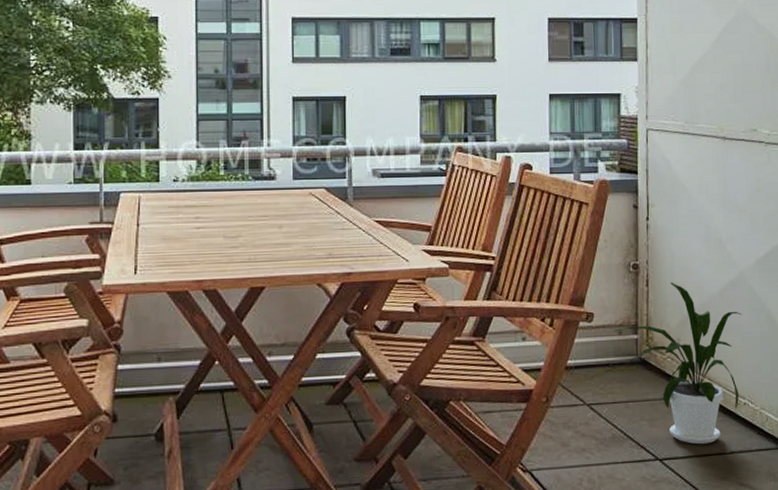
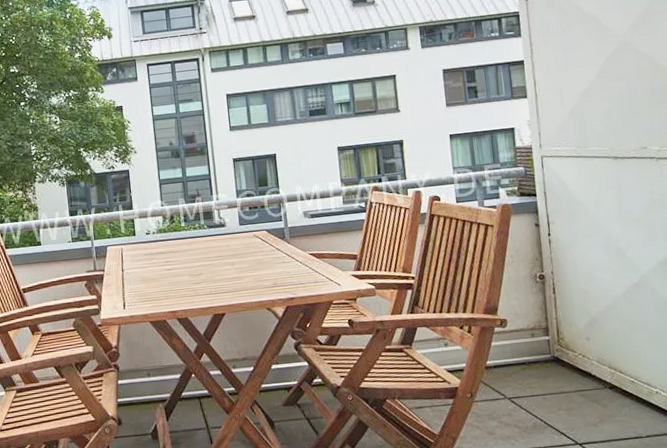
house plant: present [614,282,742,445] -> none [527,288,651,430]

